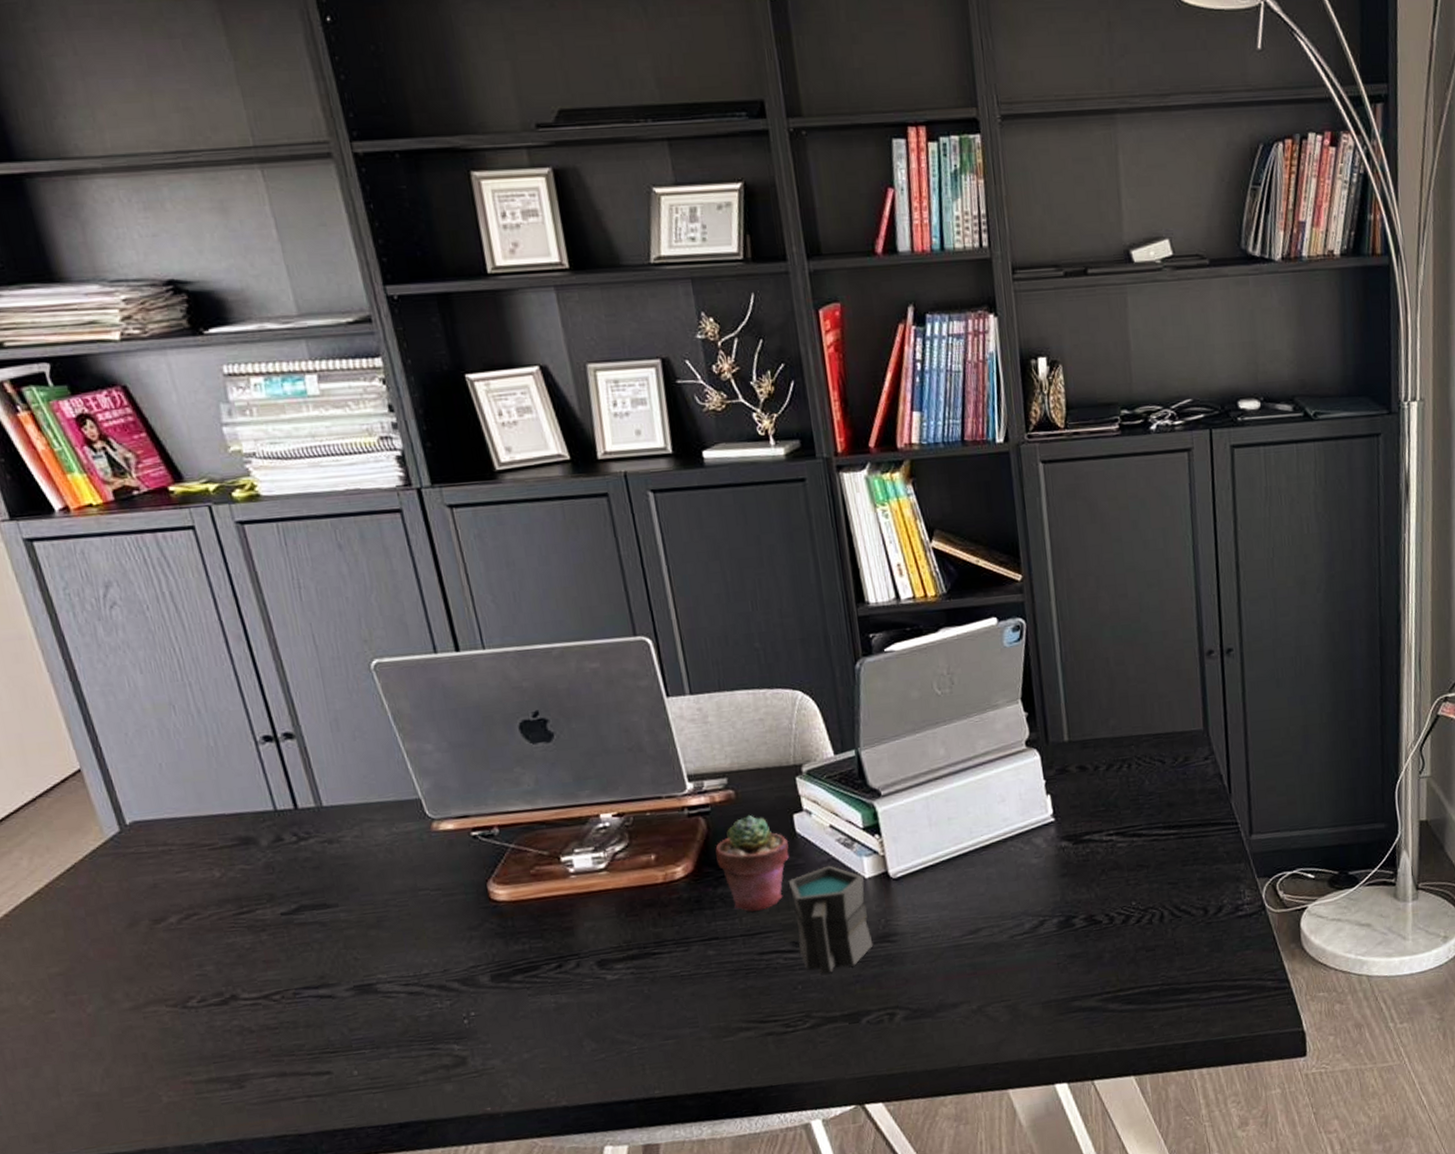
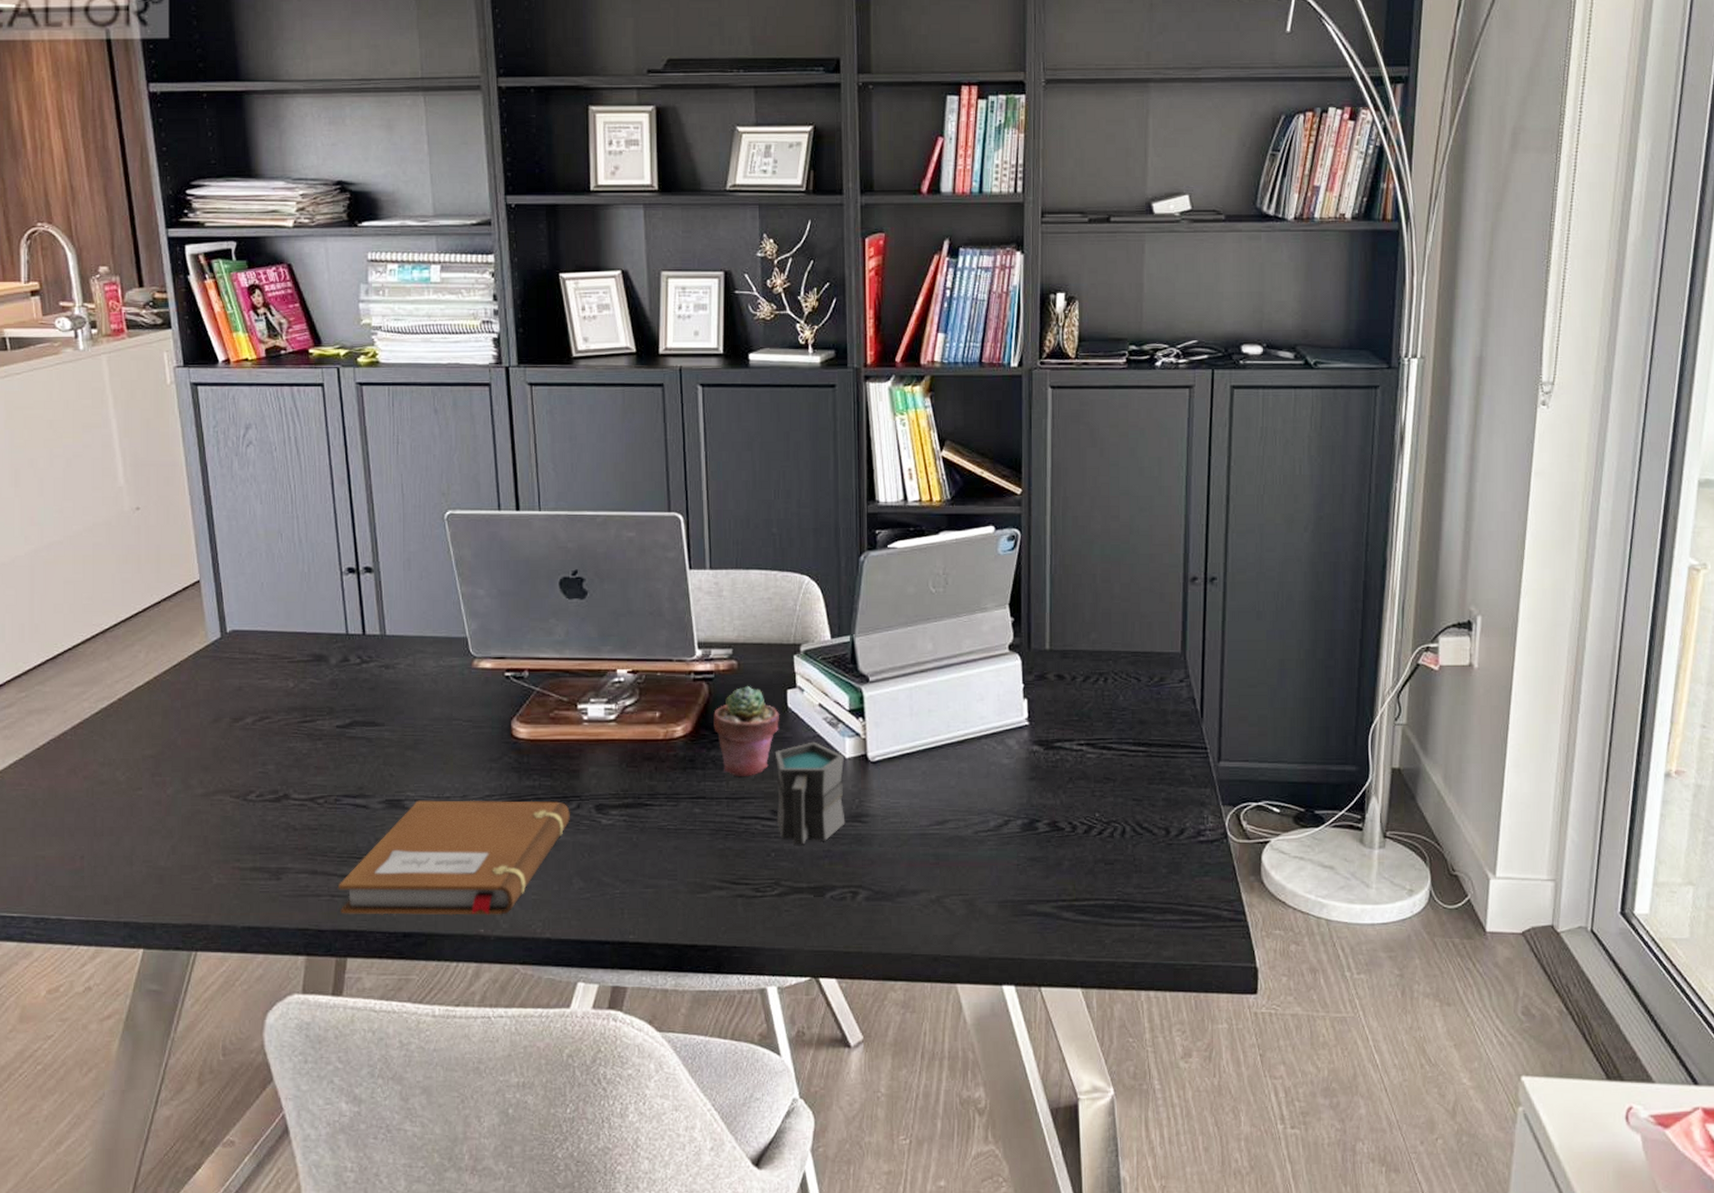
notebook: none [314,962,571,1114] -> present [338,800,570,916]

